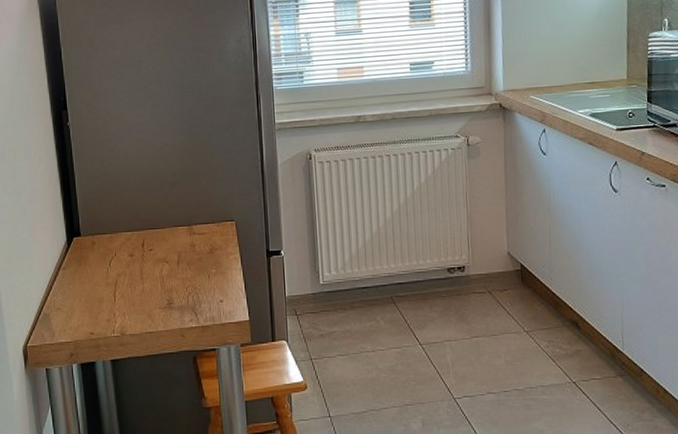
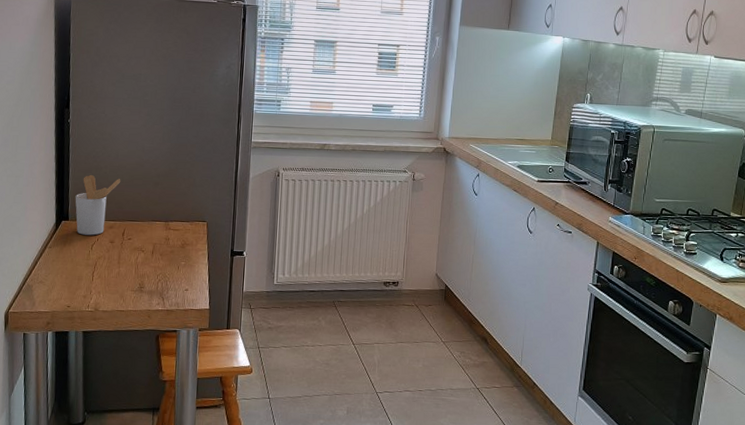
utensil holder: none [85,182,133,251] -> present [75,175,121,236]

